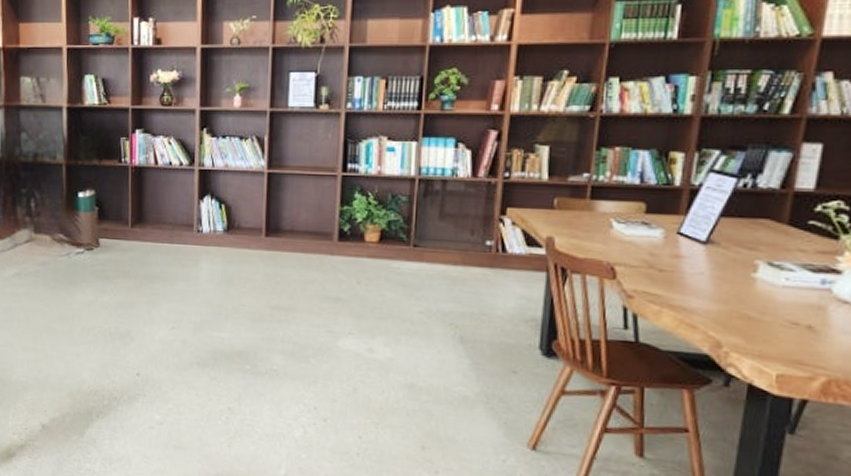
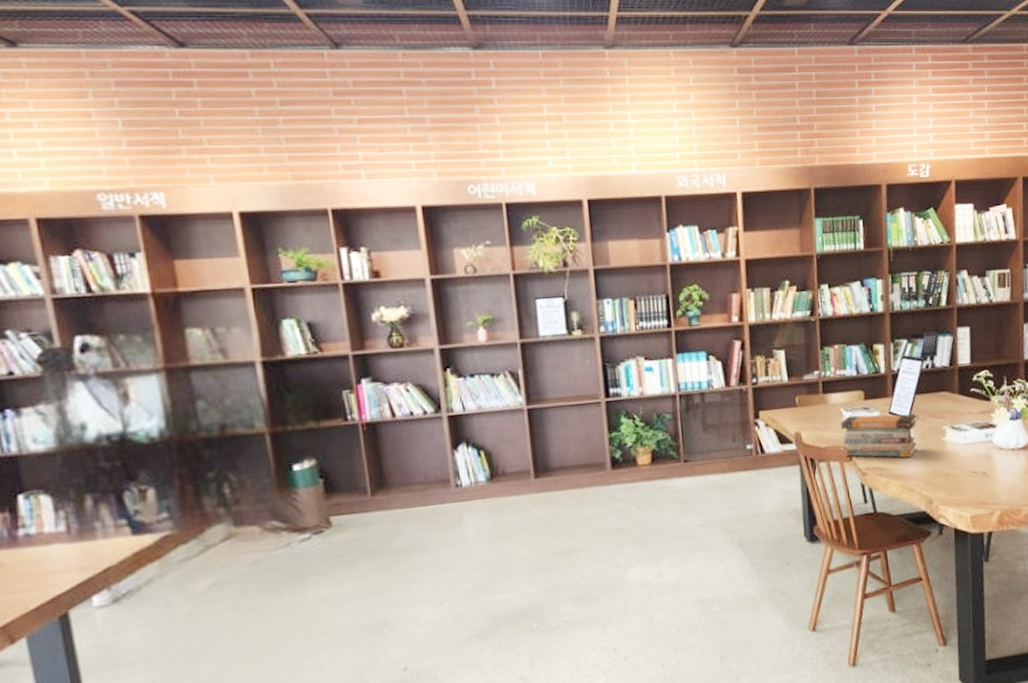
book stack: none [606,228,716,289] -> present [841,414,918,458]

